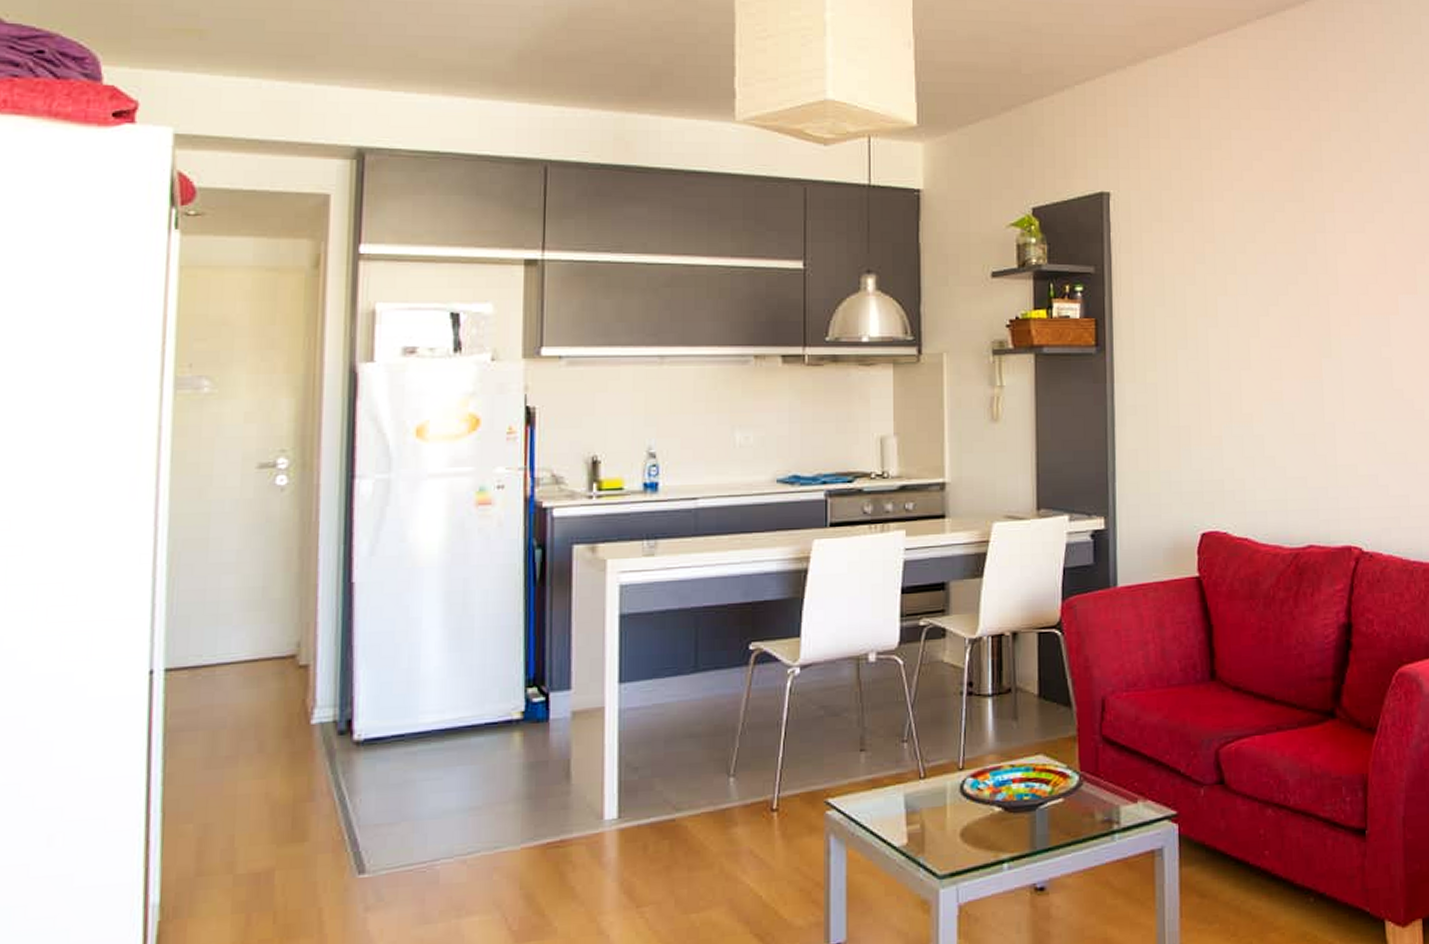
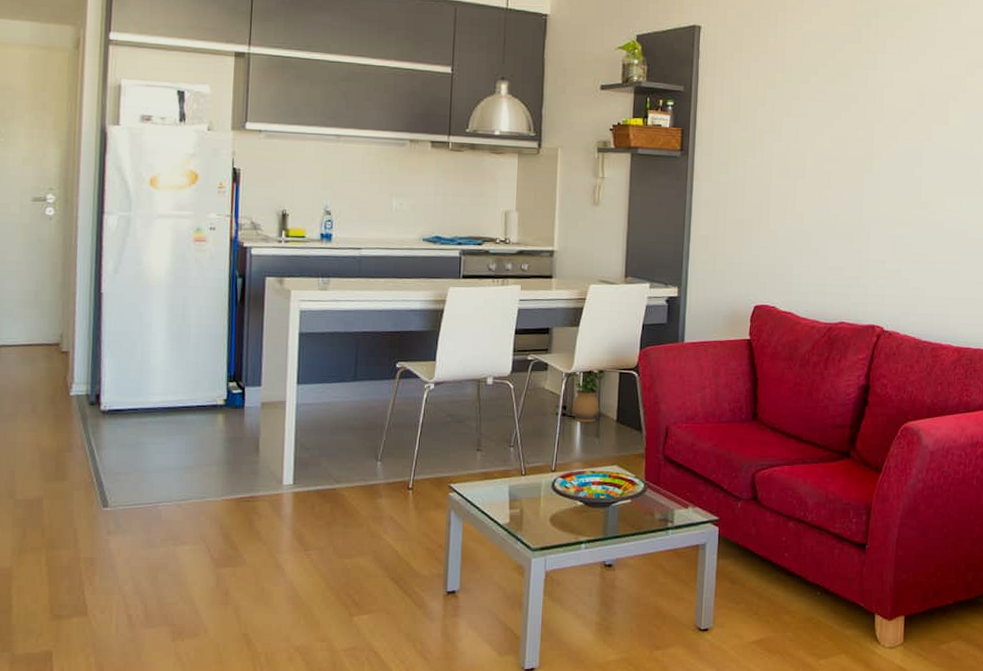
potted plant: none [977,633,1019,702] -> present [571,370,604,423]

